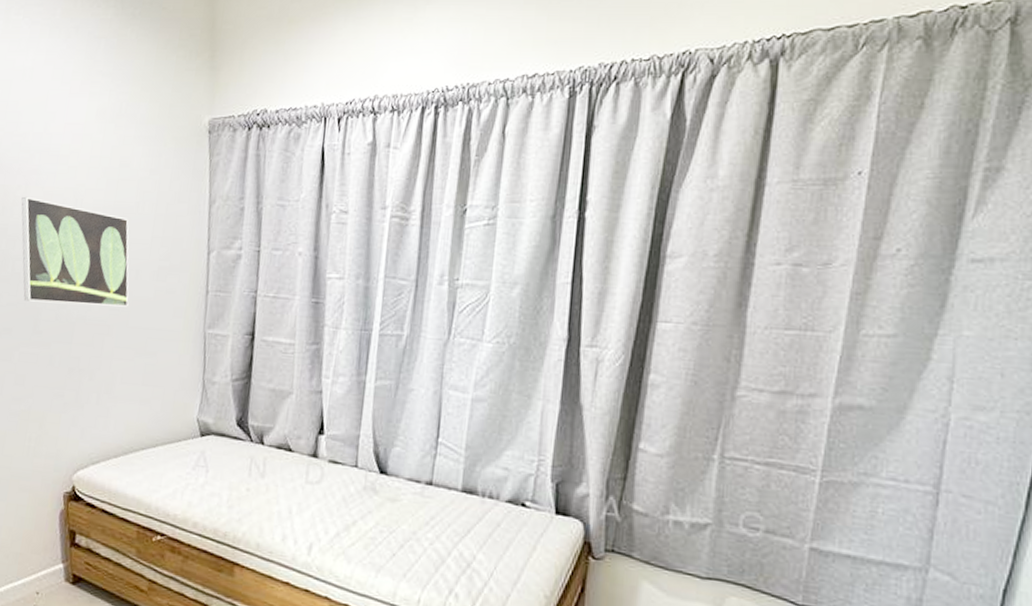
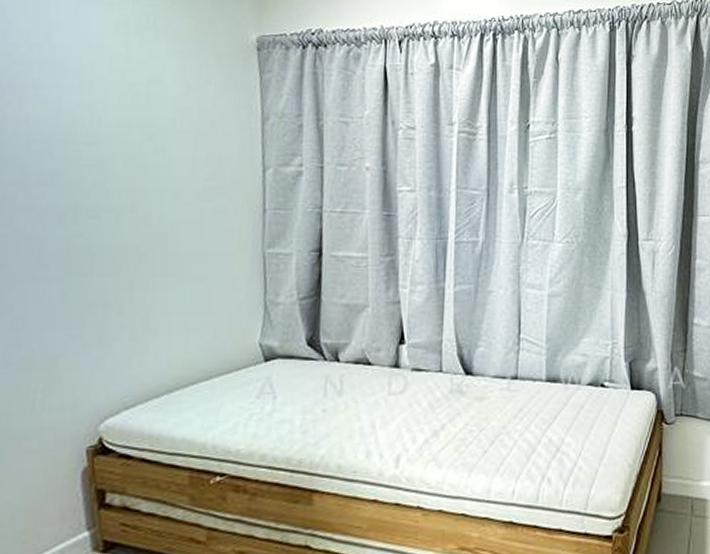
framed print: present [21,196,129,307] -> none [14,113,167,232]

